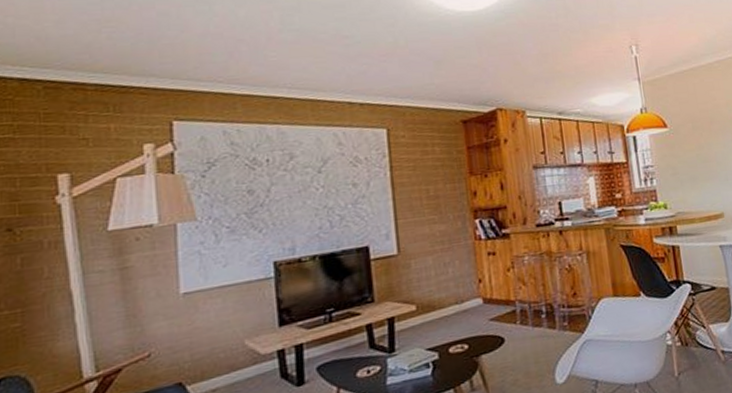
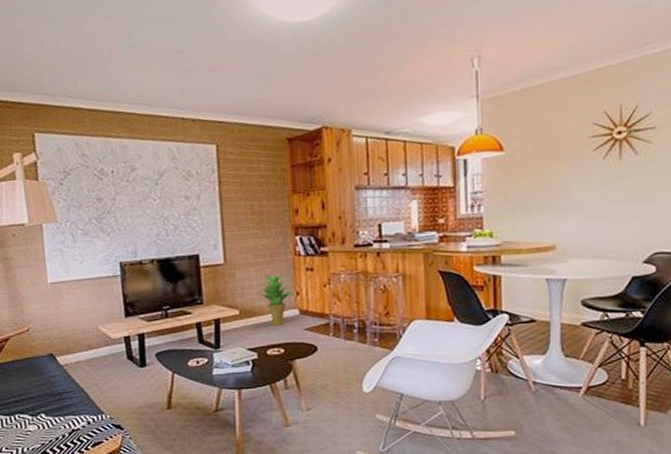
potted plant: none [435,260,476,320] -> present [257,273,294,326]

